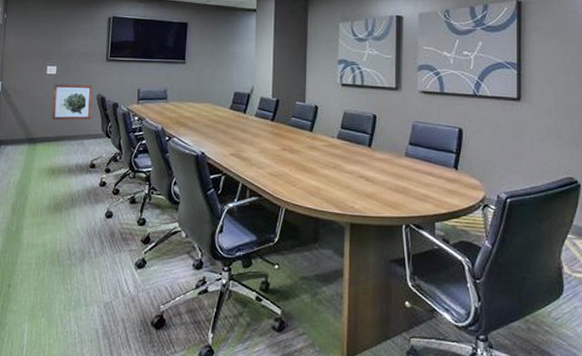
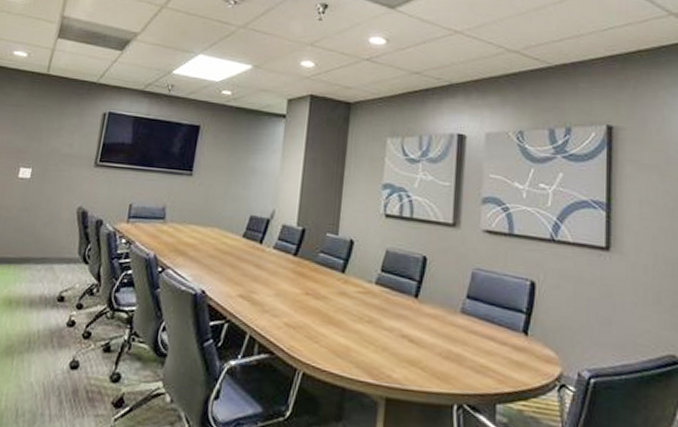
wall art: present [51,84,93,120] -> none [17,190,74,239]

